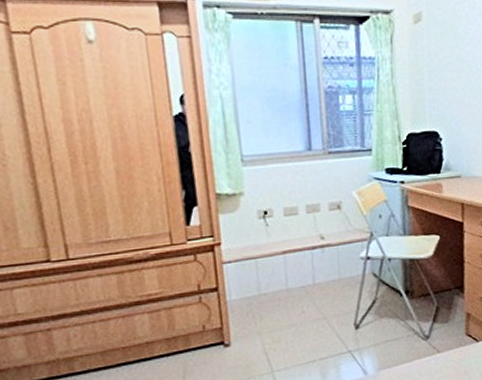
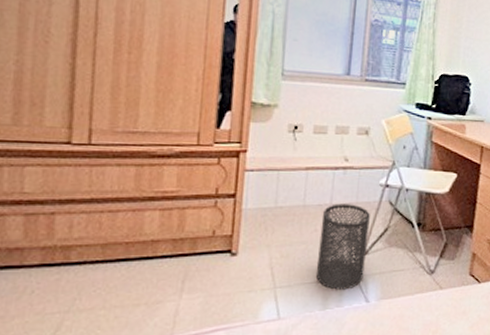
trash can: none [307,281,358,367] -> present [315,203,370,290]

